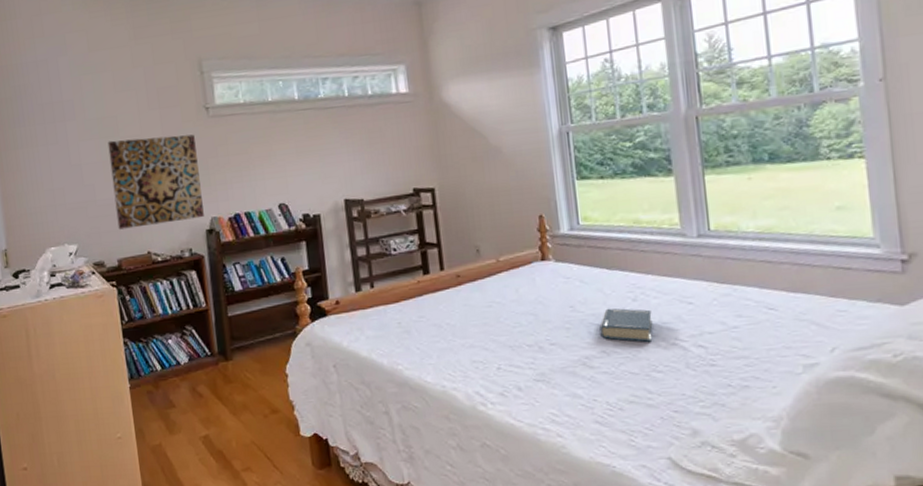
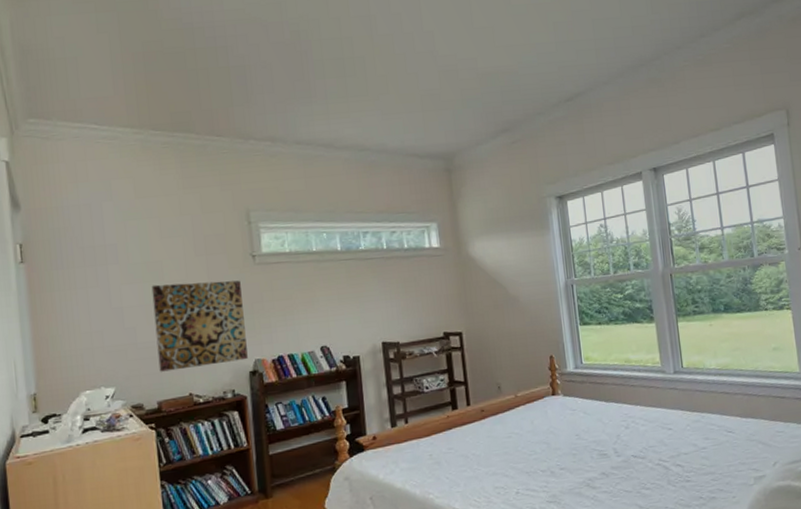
hardback book: present [599,308,653,342] -> none [600,435,642,464]

